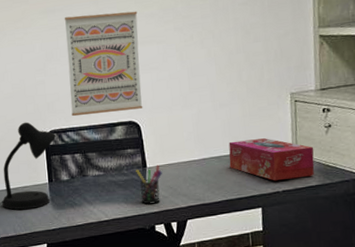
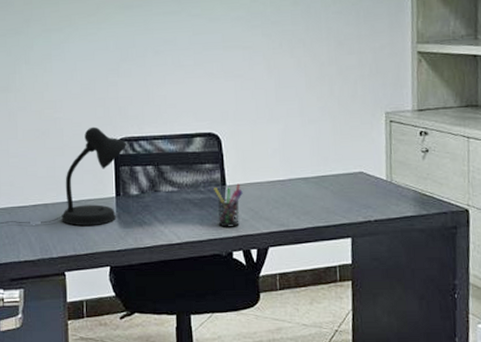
wall art: present [64,11,143,117] -> none [142,12,225,124]
tissue box: present [228,138,315,181] -> none [317,160,410,209]

